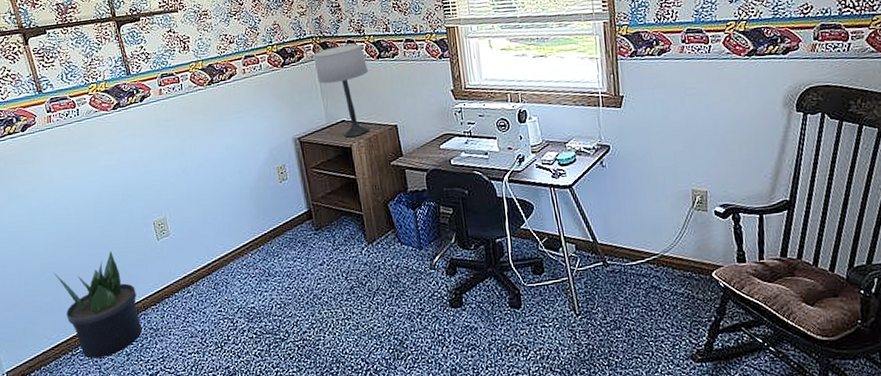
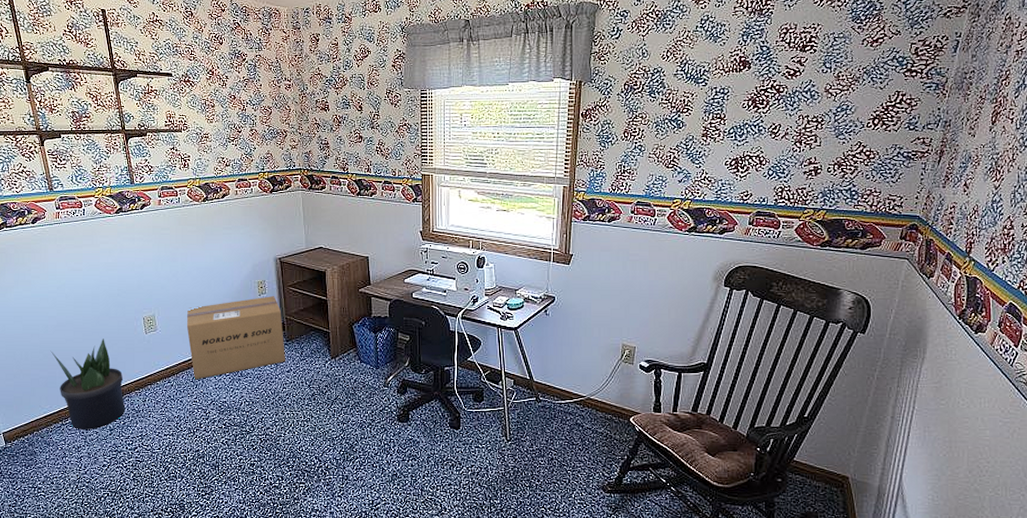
box: none [202,181,317,286] -> present [186,296,285,380]
table lamp: present [313,43,370,138] -> none [300,180,347,263]

